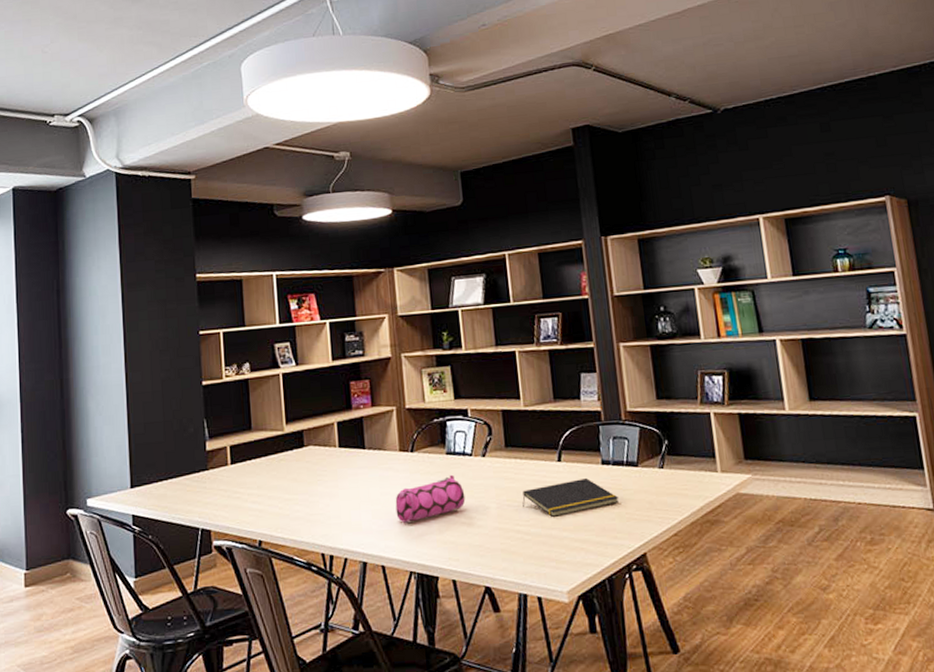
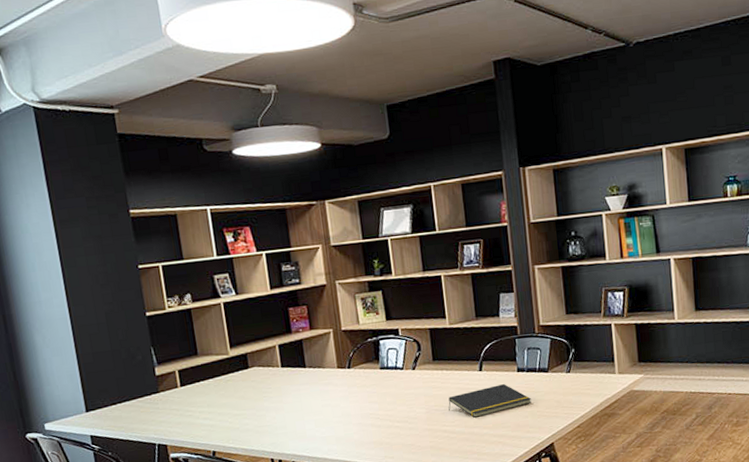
pencil case: present [395,474,466,523] -> none [335,386,398,429]

